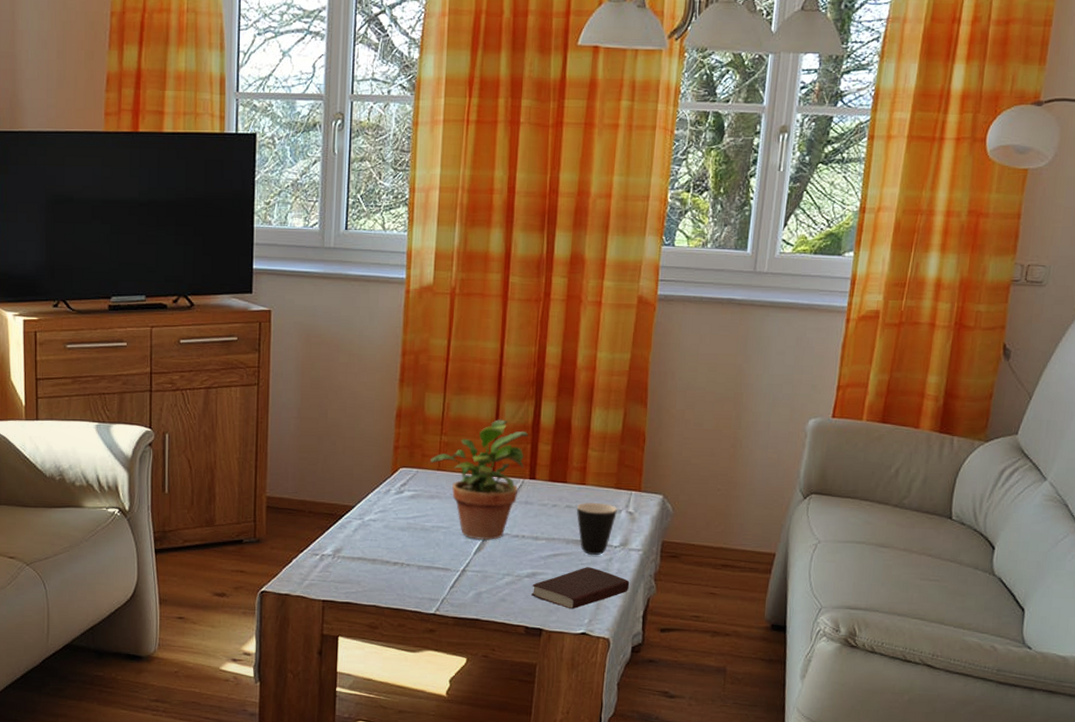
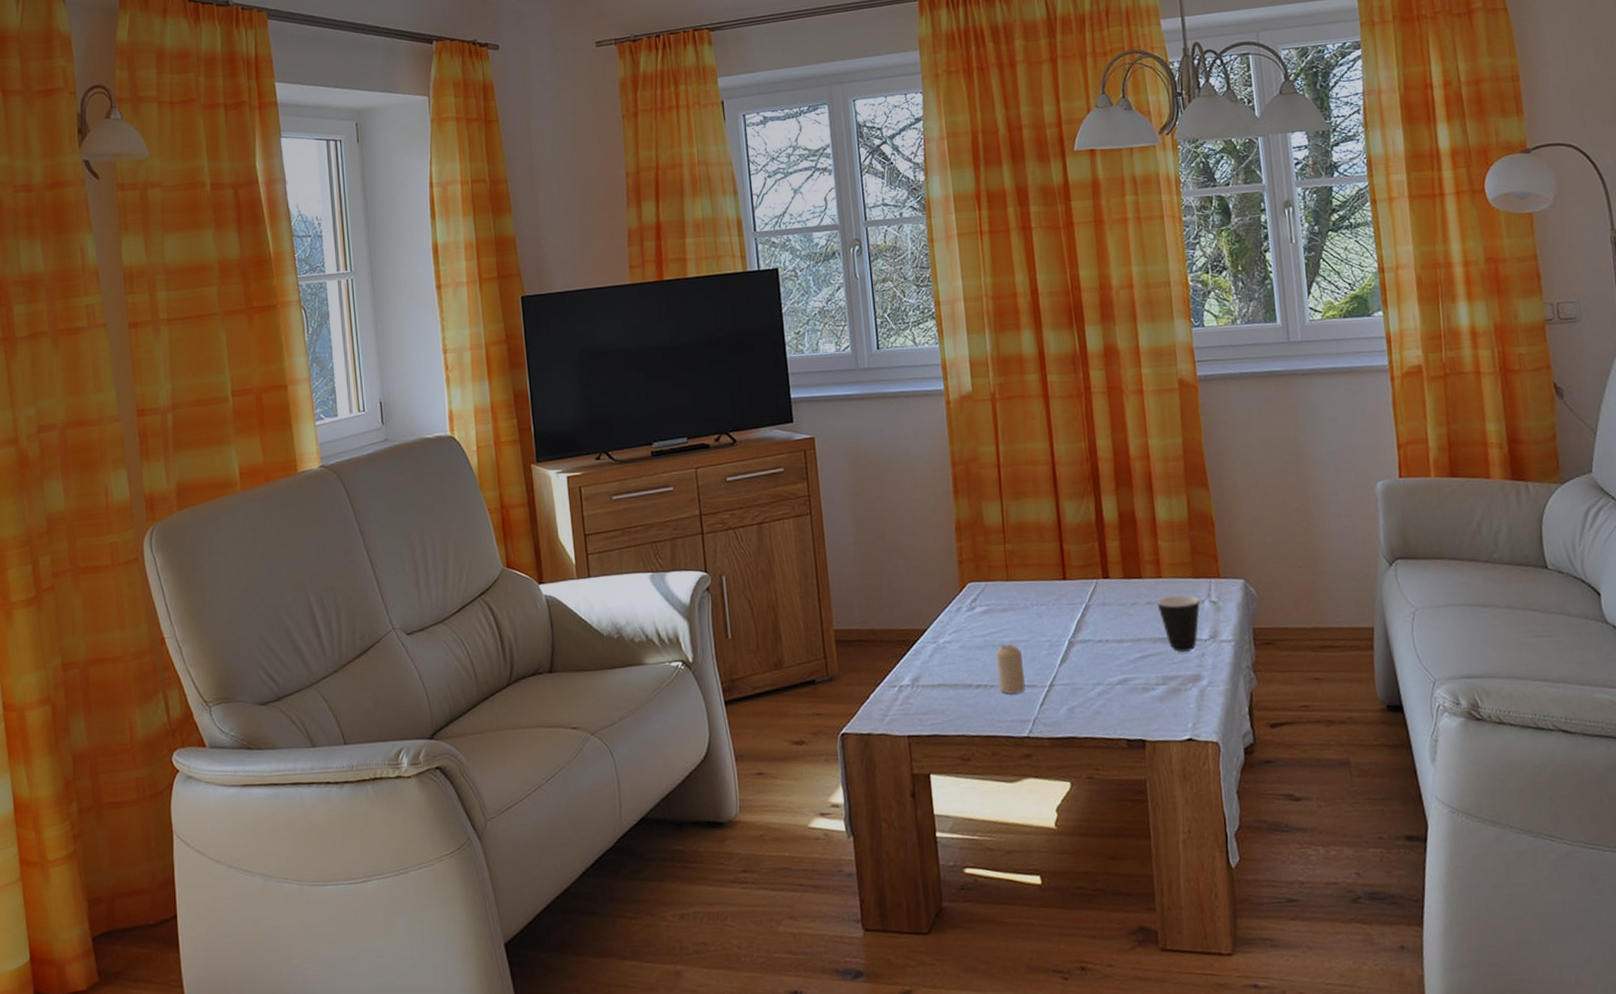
candle: none [414,528,441,574] -> present [996,644,1026,694]
potted plant: present [430,419,529,541] -> none [997,520,1095,650]
book: present [530,567,630,609] -> none [1126,665,1229,714]

